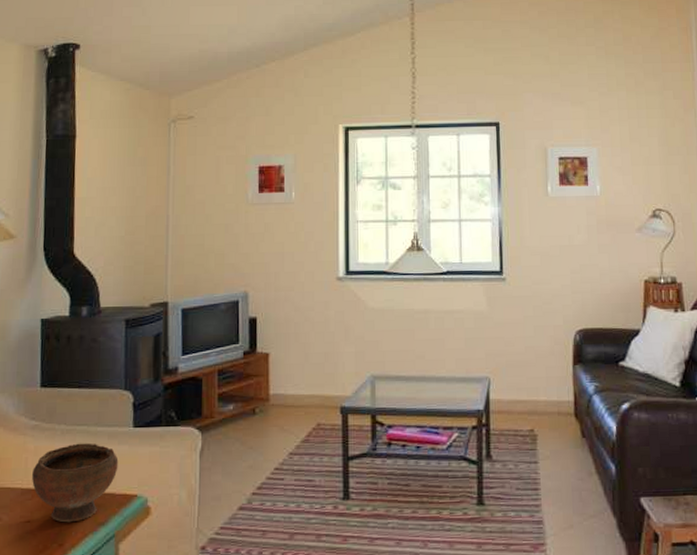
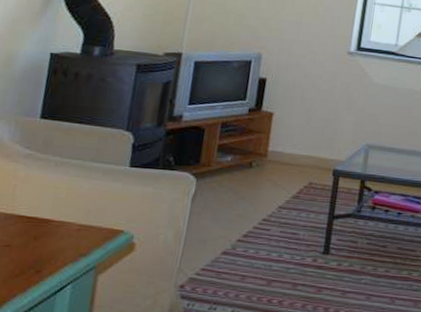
bowl: present [32,443,119,523] -> none [17,176,110,251]

